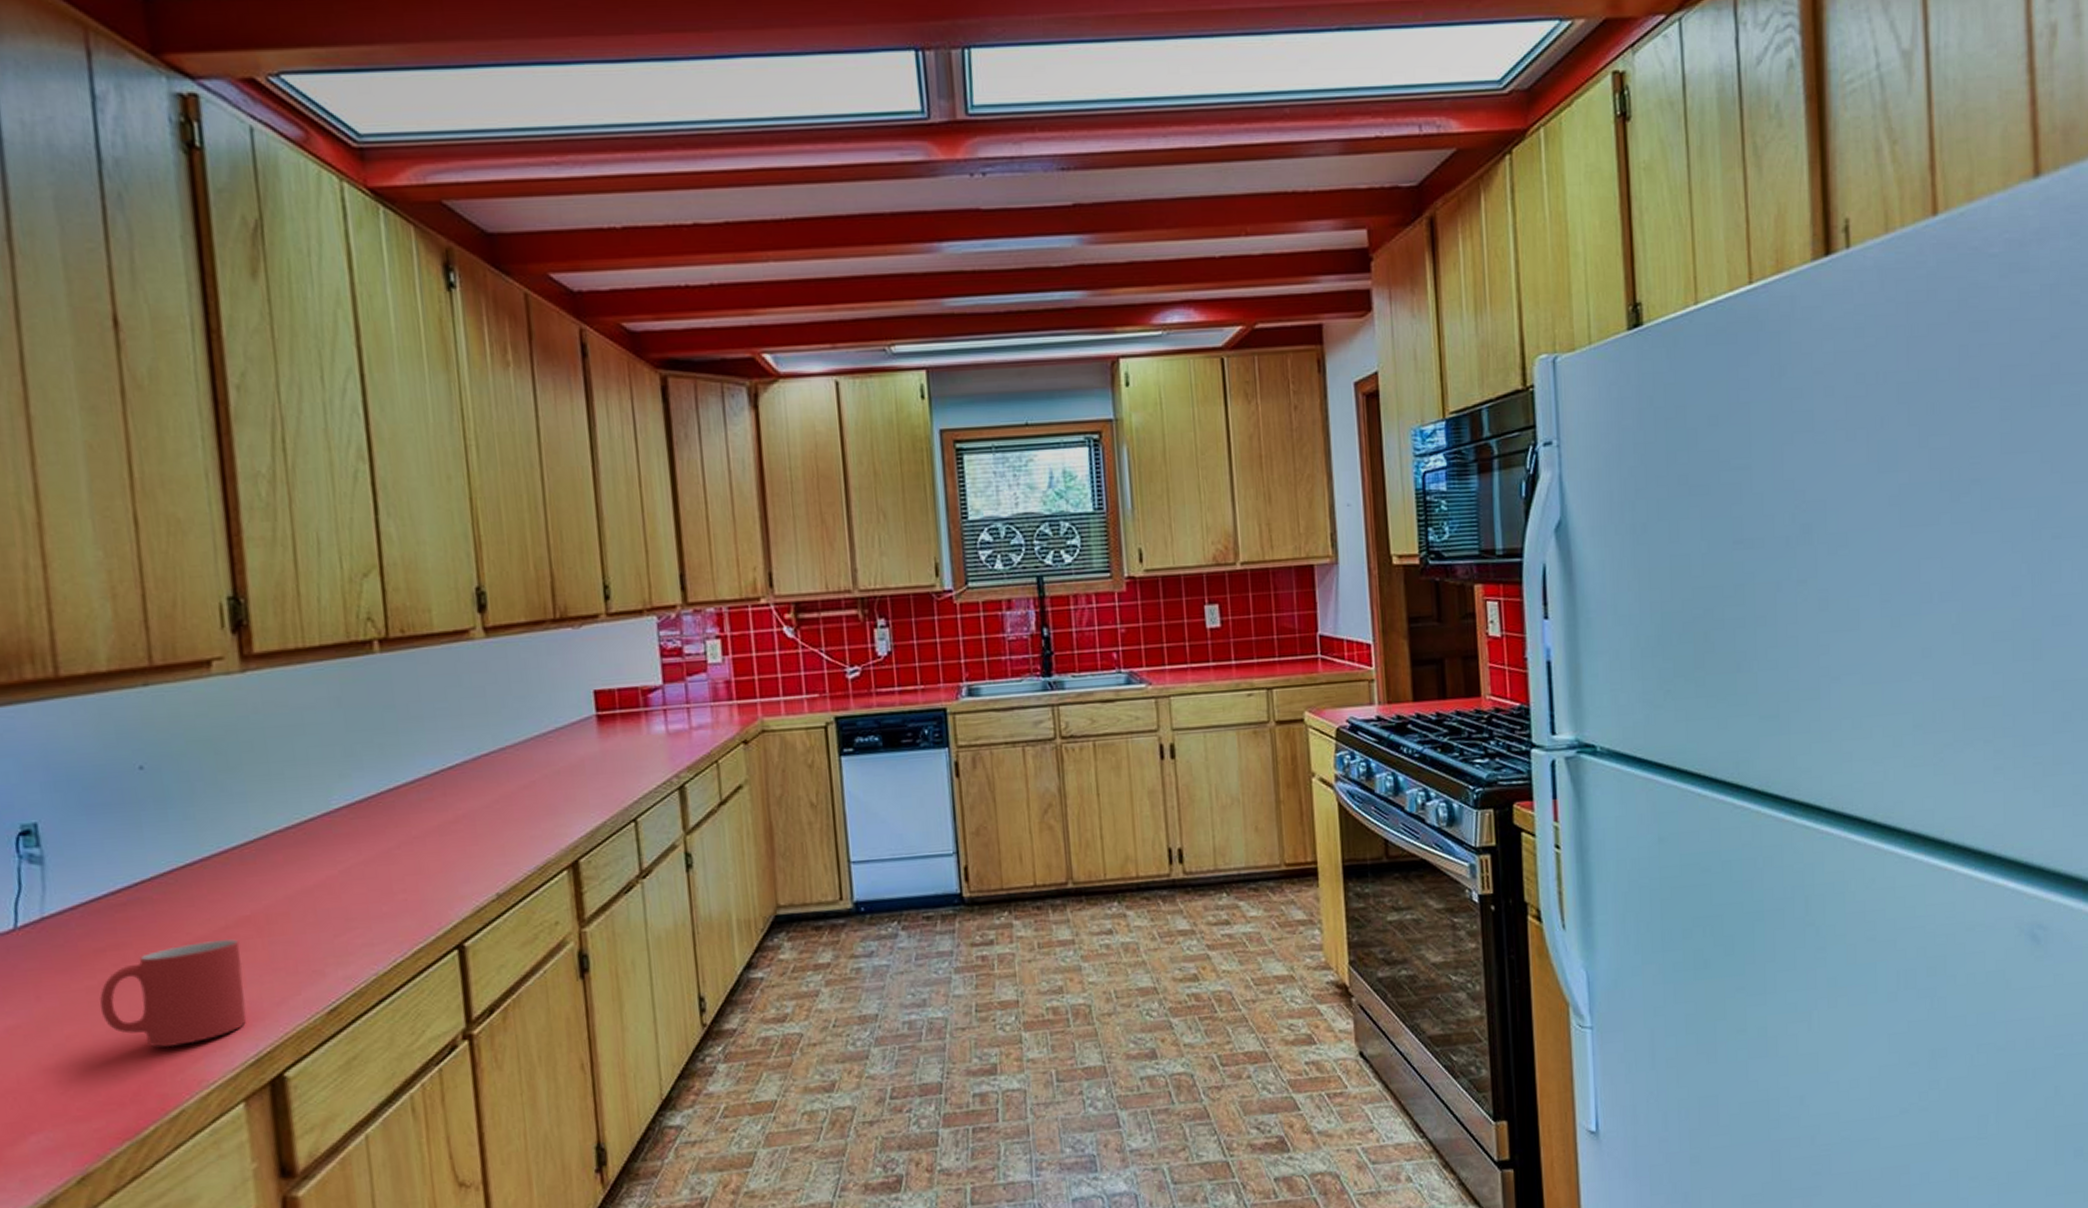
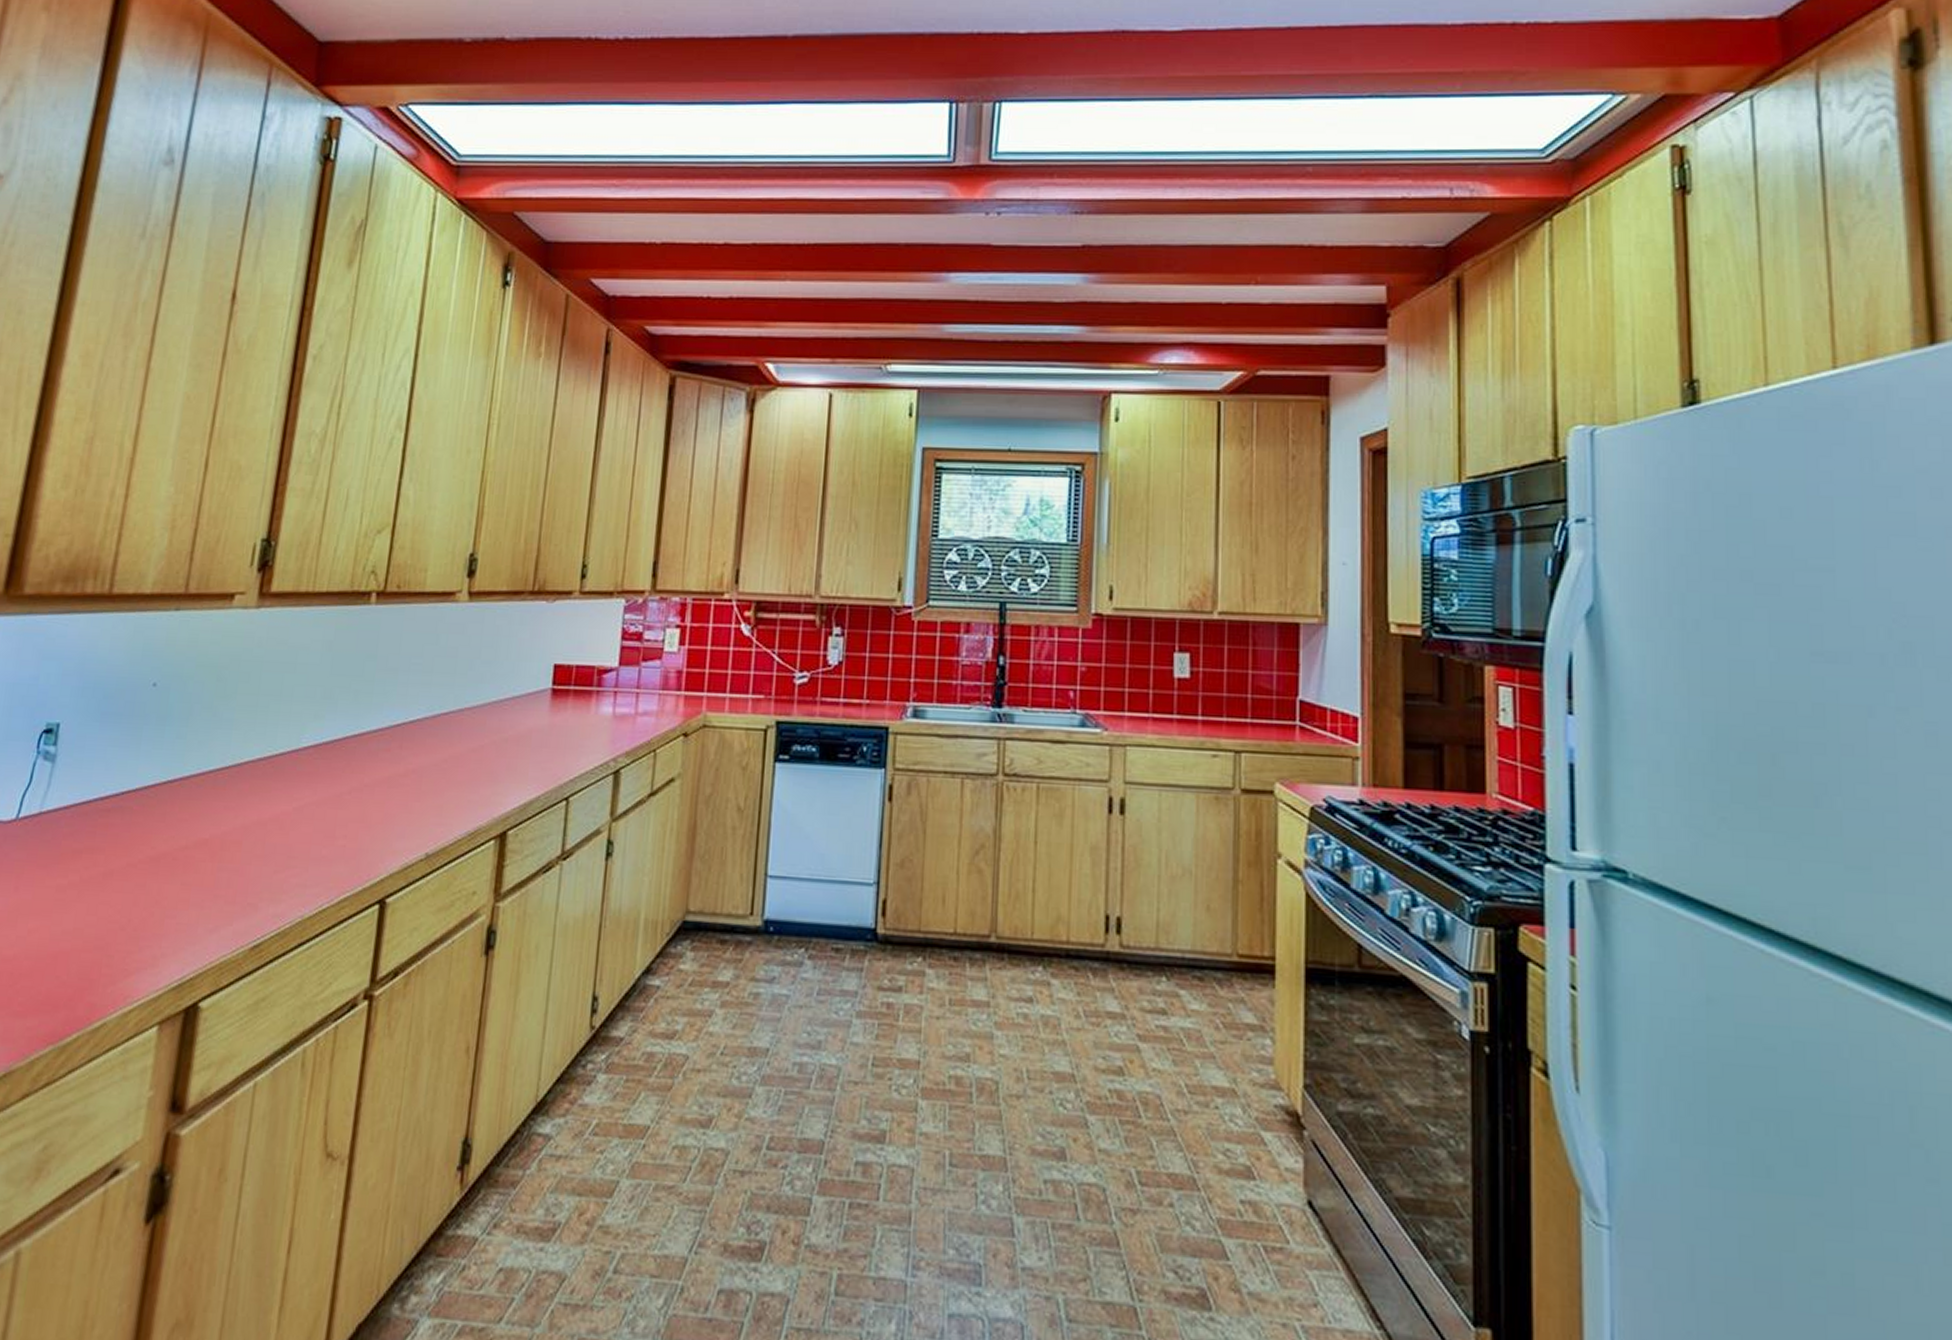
mug: present [99,938,247,1048] -> none [63,857,193,958]

